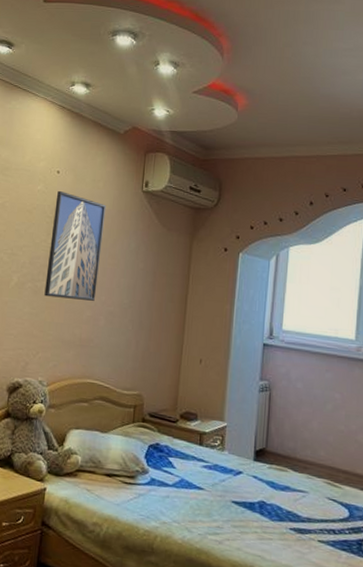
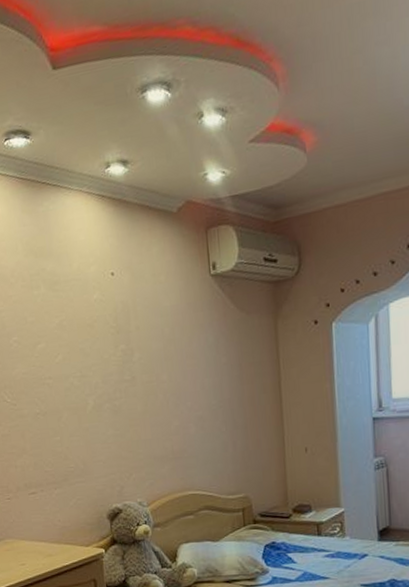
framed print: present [44,191,107,301] -> none [116,295,181,415]

